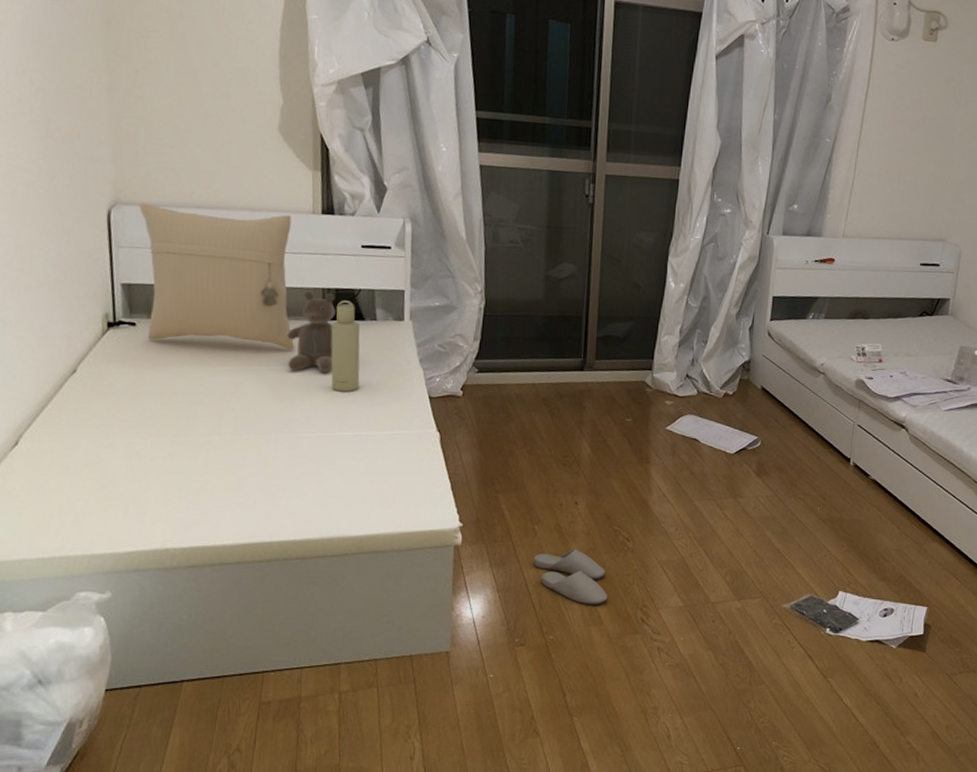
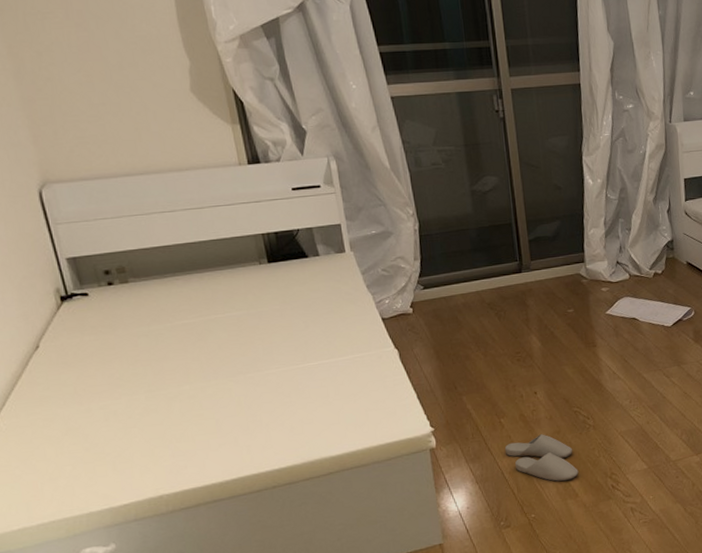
pillow: present [139,202,295,351] -> none [68,170,246,307]
stuffed animal: present [286,291,336,373] -> none [235,236,286,314]
bottle: present [331,300,360,392] -> none [277,241,314,327]

